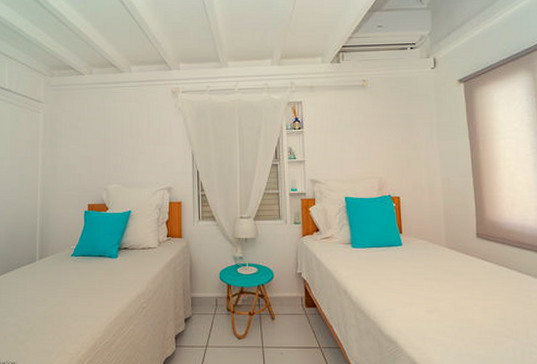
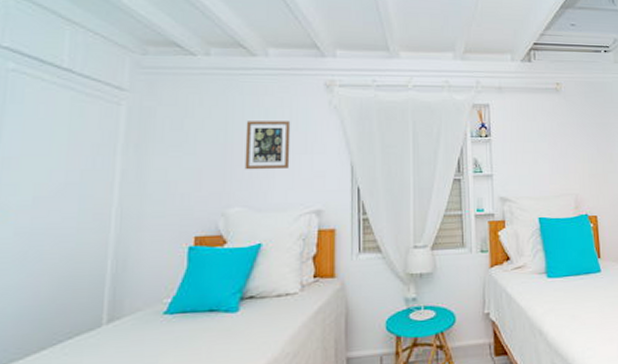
picture frame: none [118,121,148,157] -> present [244,121,291,170]

